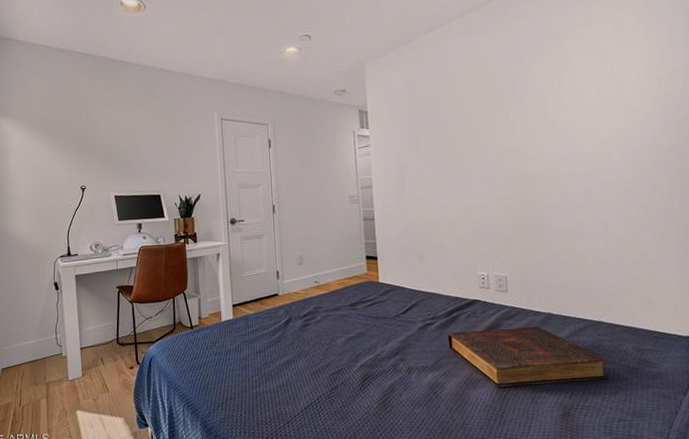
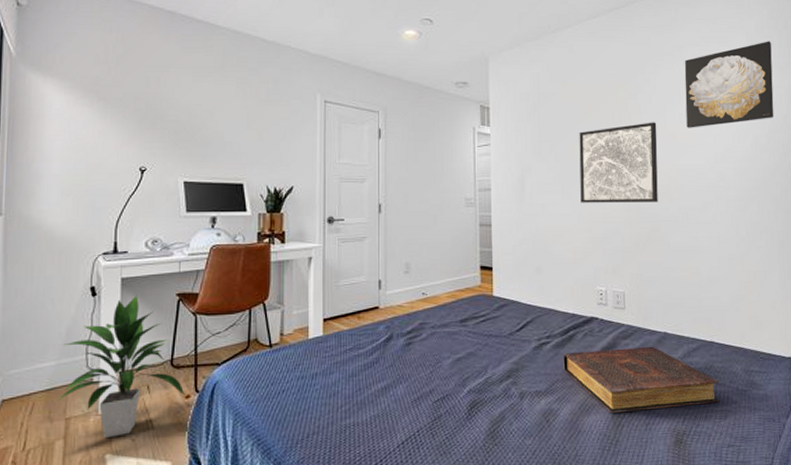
indoor plant: none [39,288,130,399] -> present [57,294,185,439]
wall art: none [455,110,539,194] -> present [579,122,658,203]
wall art: none [564,14,668,114] -> present [684,41,774,128]

